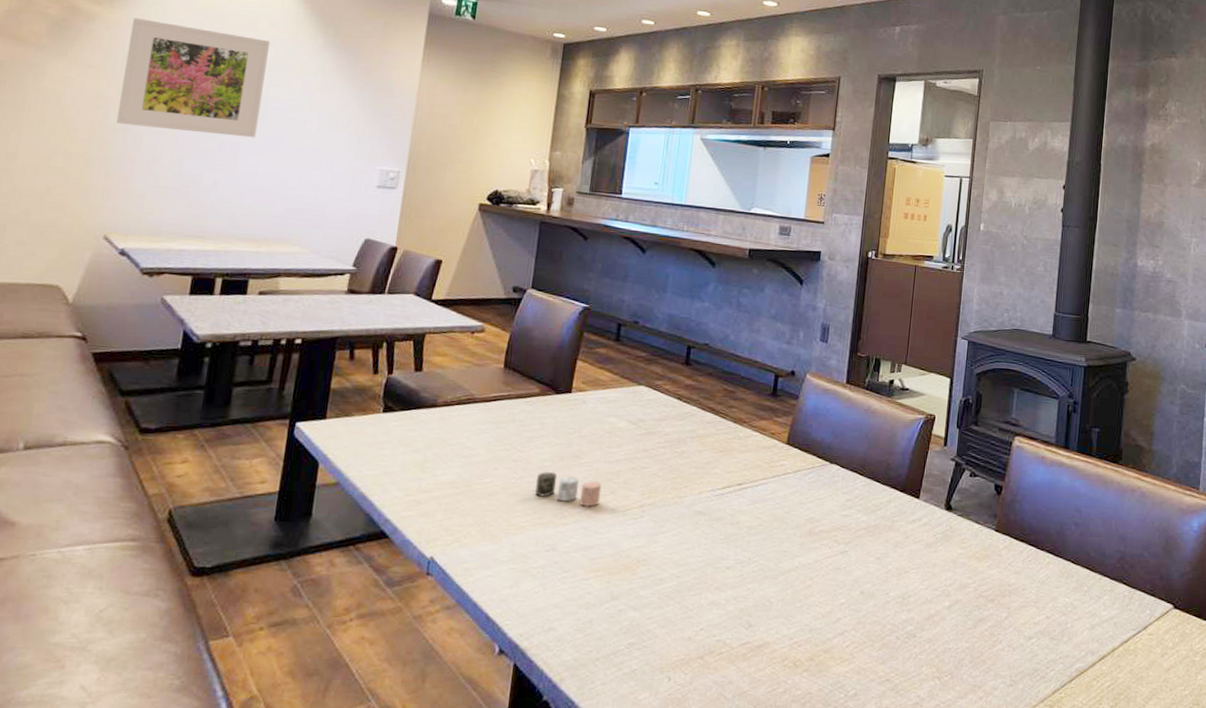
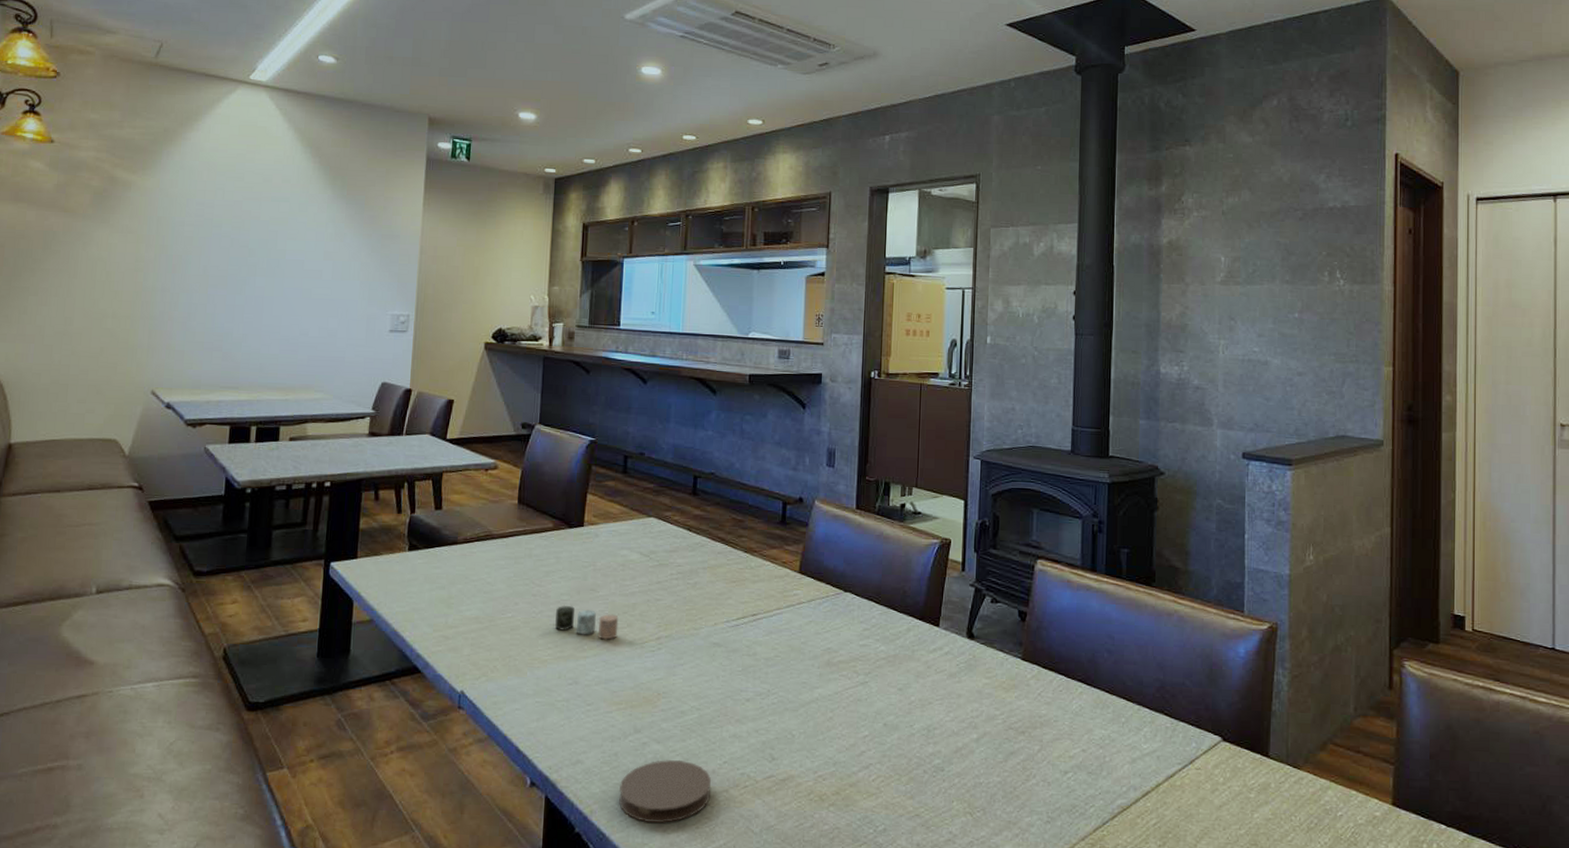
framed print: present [116,18,270,138] -> none [155,183,284,291]
coaster: none [590,627,686,691] -> present [618,760,711,824]

